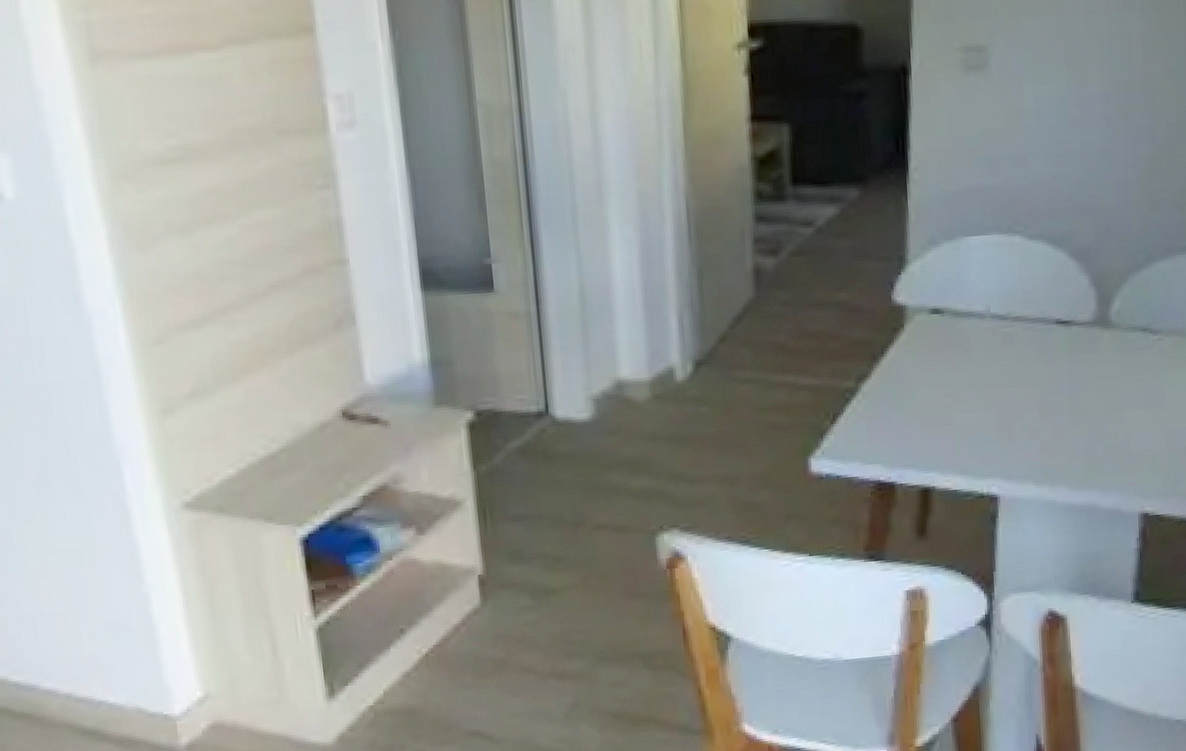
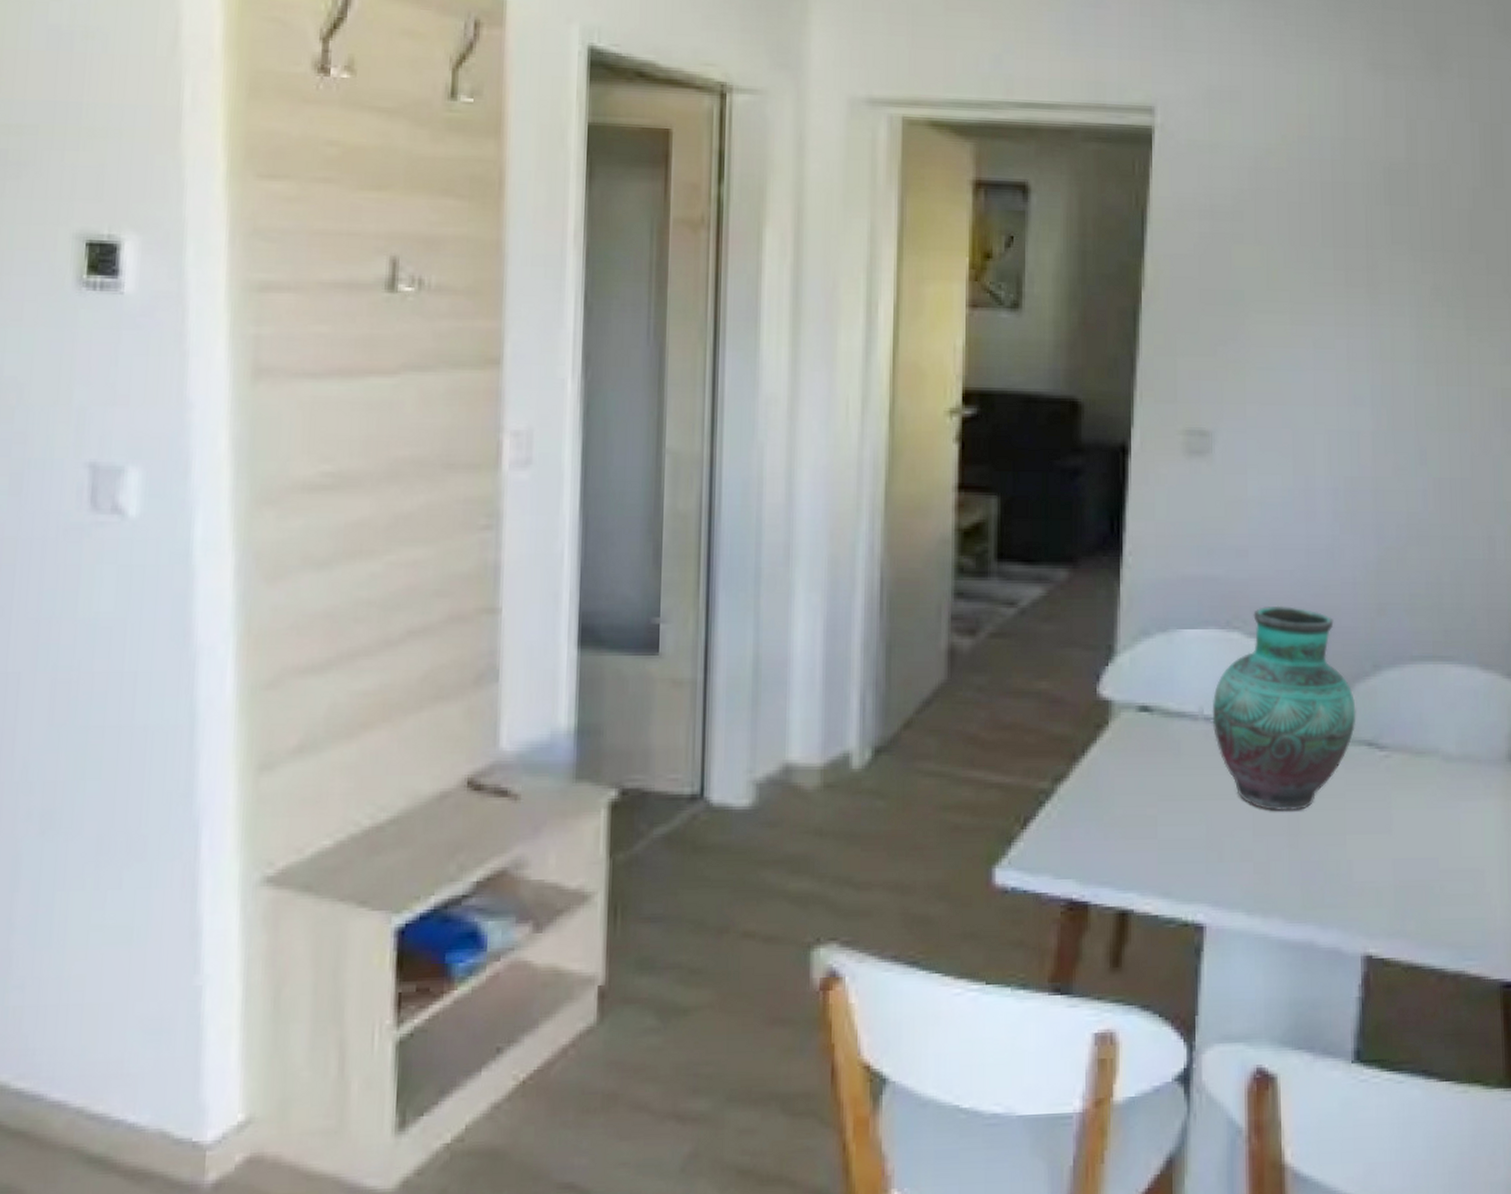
vase: none [998,208,1131,394] -> present [1212,605,1356,811]

